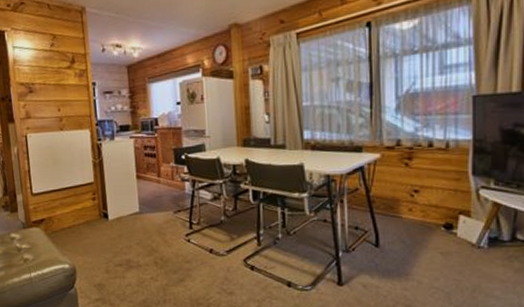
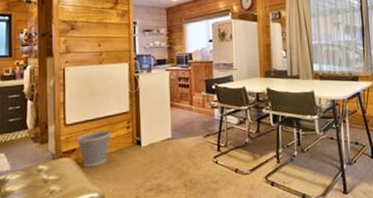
wastebasket: none [44,201,78,239] -> present [77,130,112,168]

